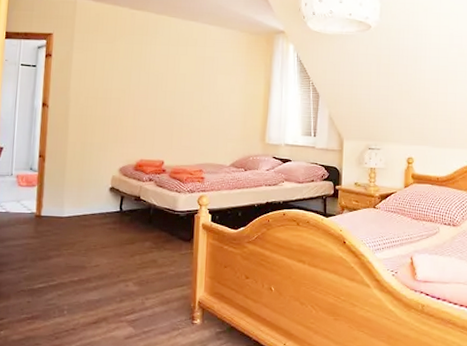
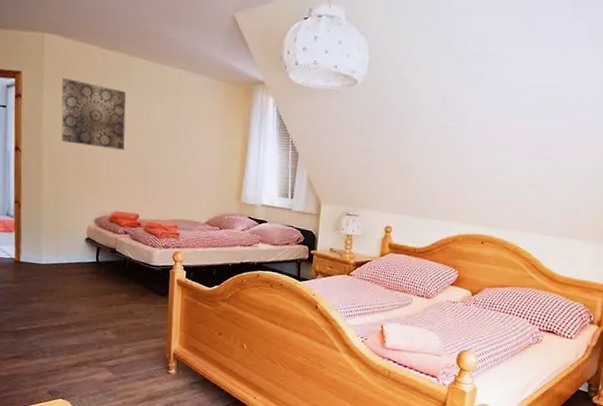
wall art: none [89,37,153,100] -> present [61,78,126,150]

